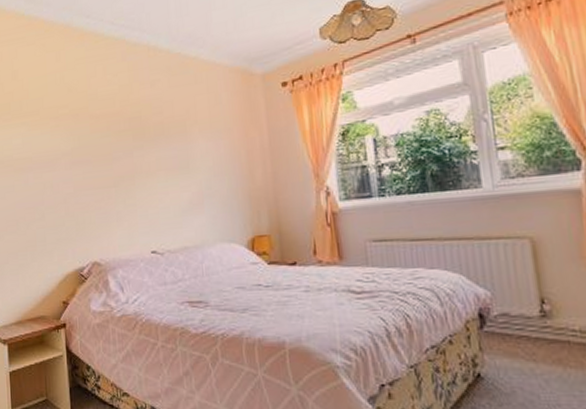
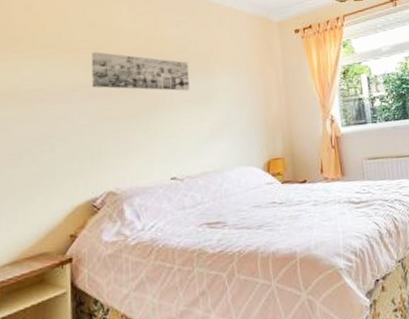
wall art: none [72,117,166,159] -> present [92,52,189,91]

